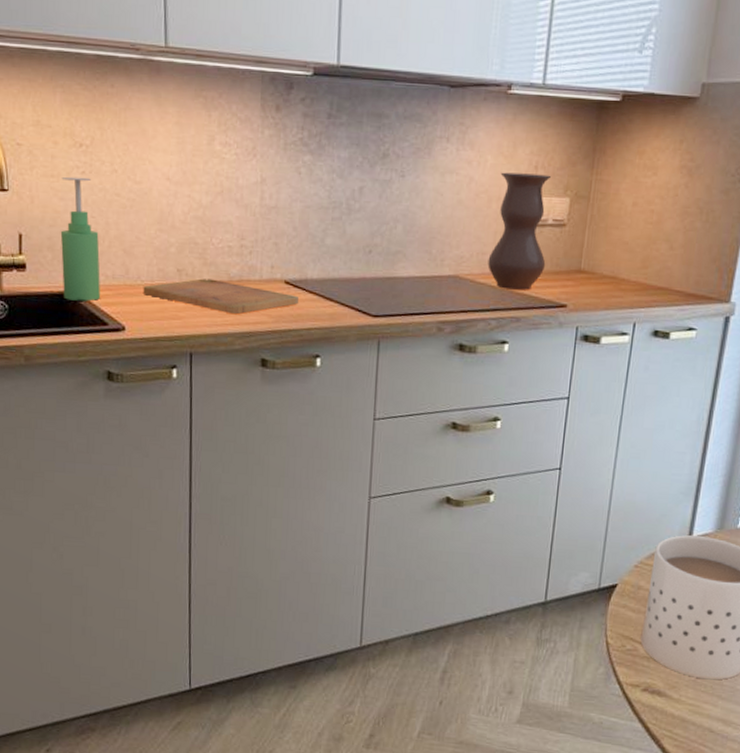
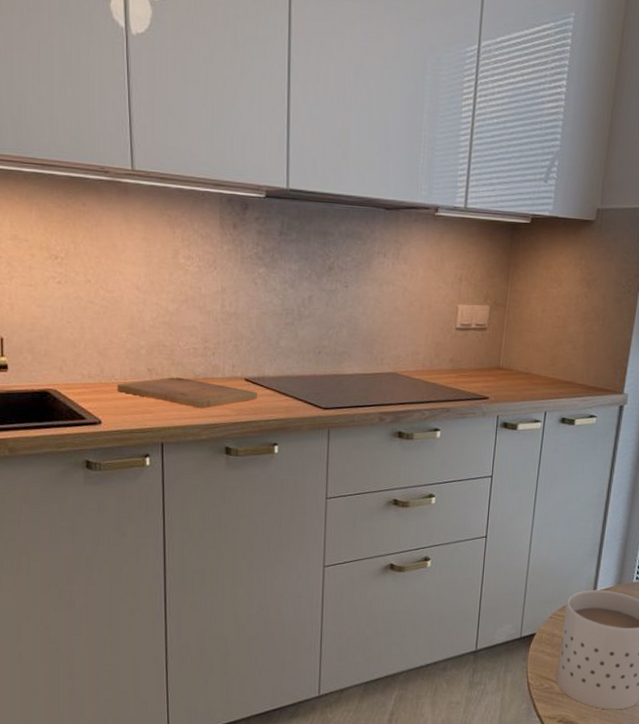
soap dispenser: present [60,176,101,301] -> none [39,286,79,398]
vase: present [487,172,552,291] -> none [421,283,474,385]

